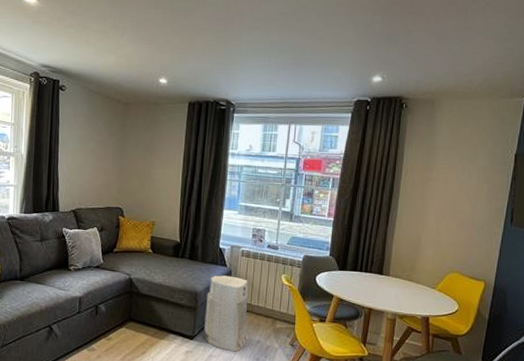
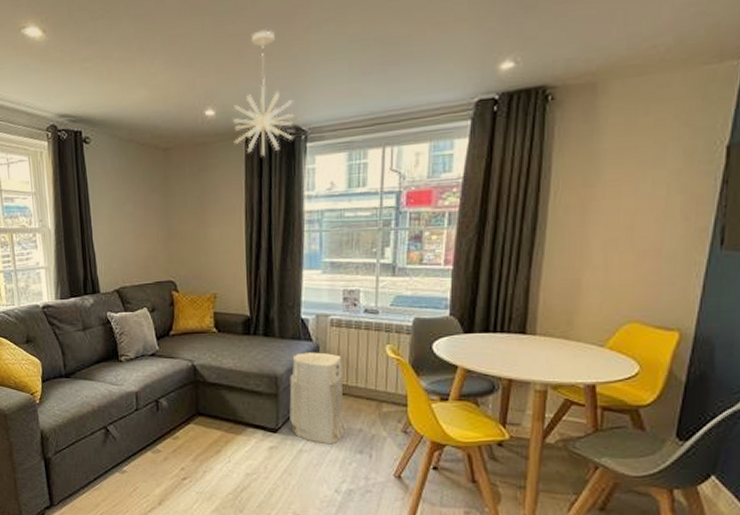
pendant light: none [179,26,227,119] -> present [233,29,295,156]

